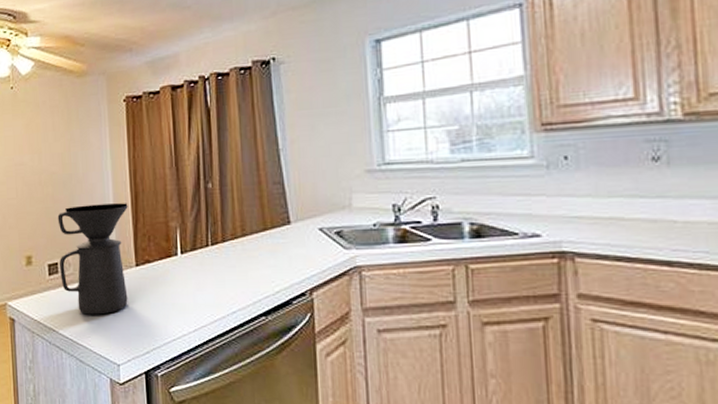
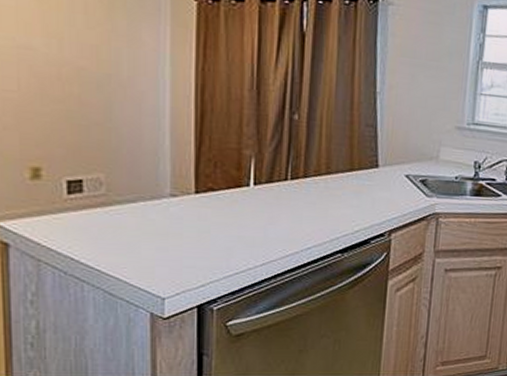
coffee maker: present [57,203,128,315] -> none [85,114,190,244]

